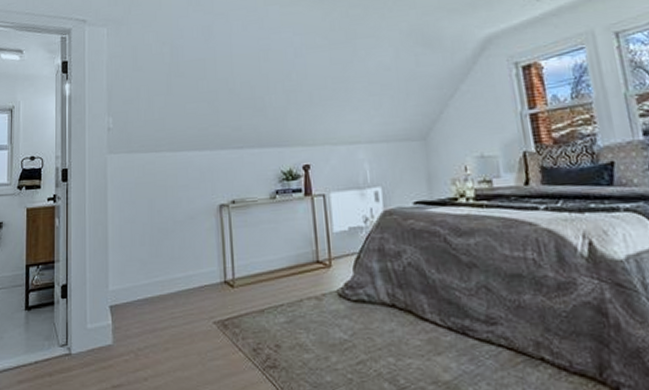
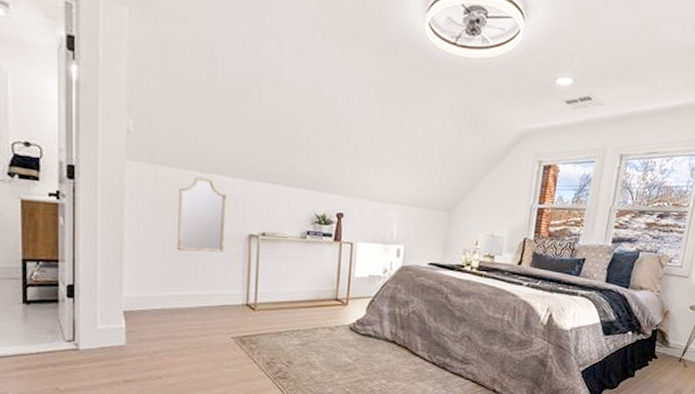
home mirror: none [153,156,198,234] -> present [177,177,227,253]

